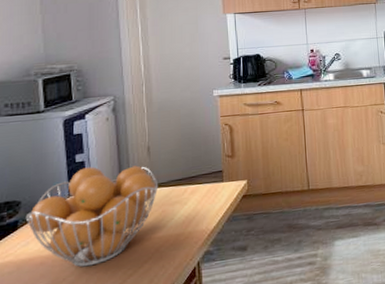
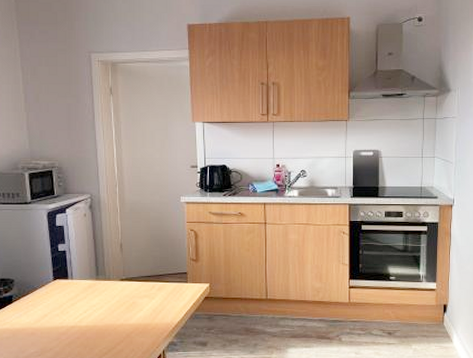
fruit basket: present [25,165,159,267] -> none [18,256,130,341]

